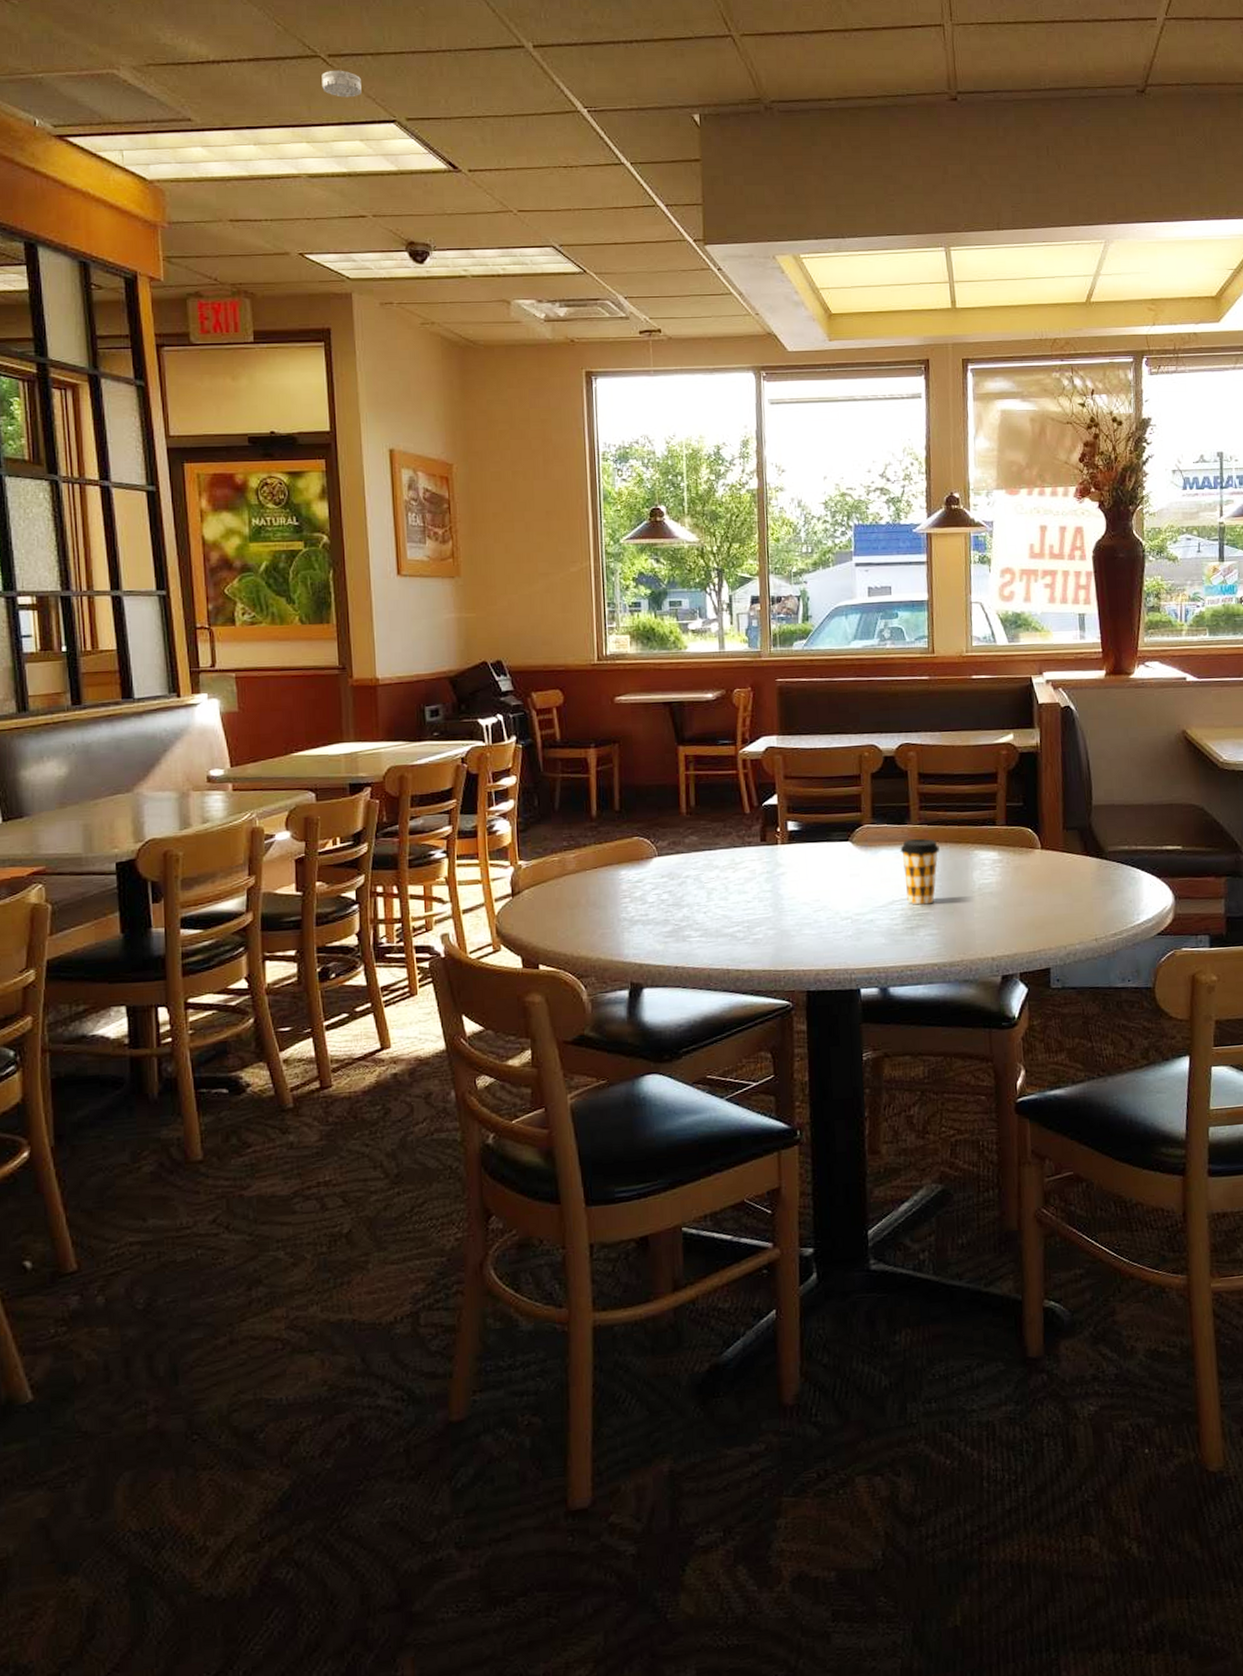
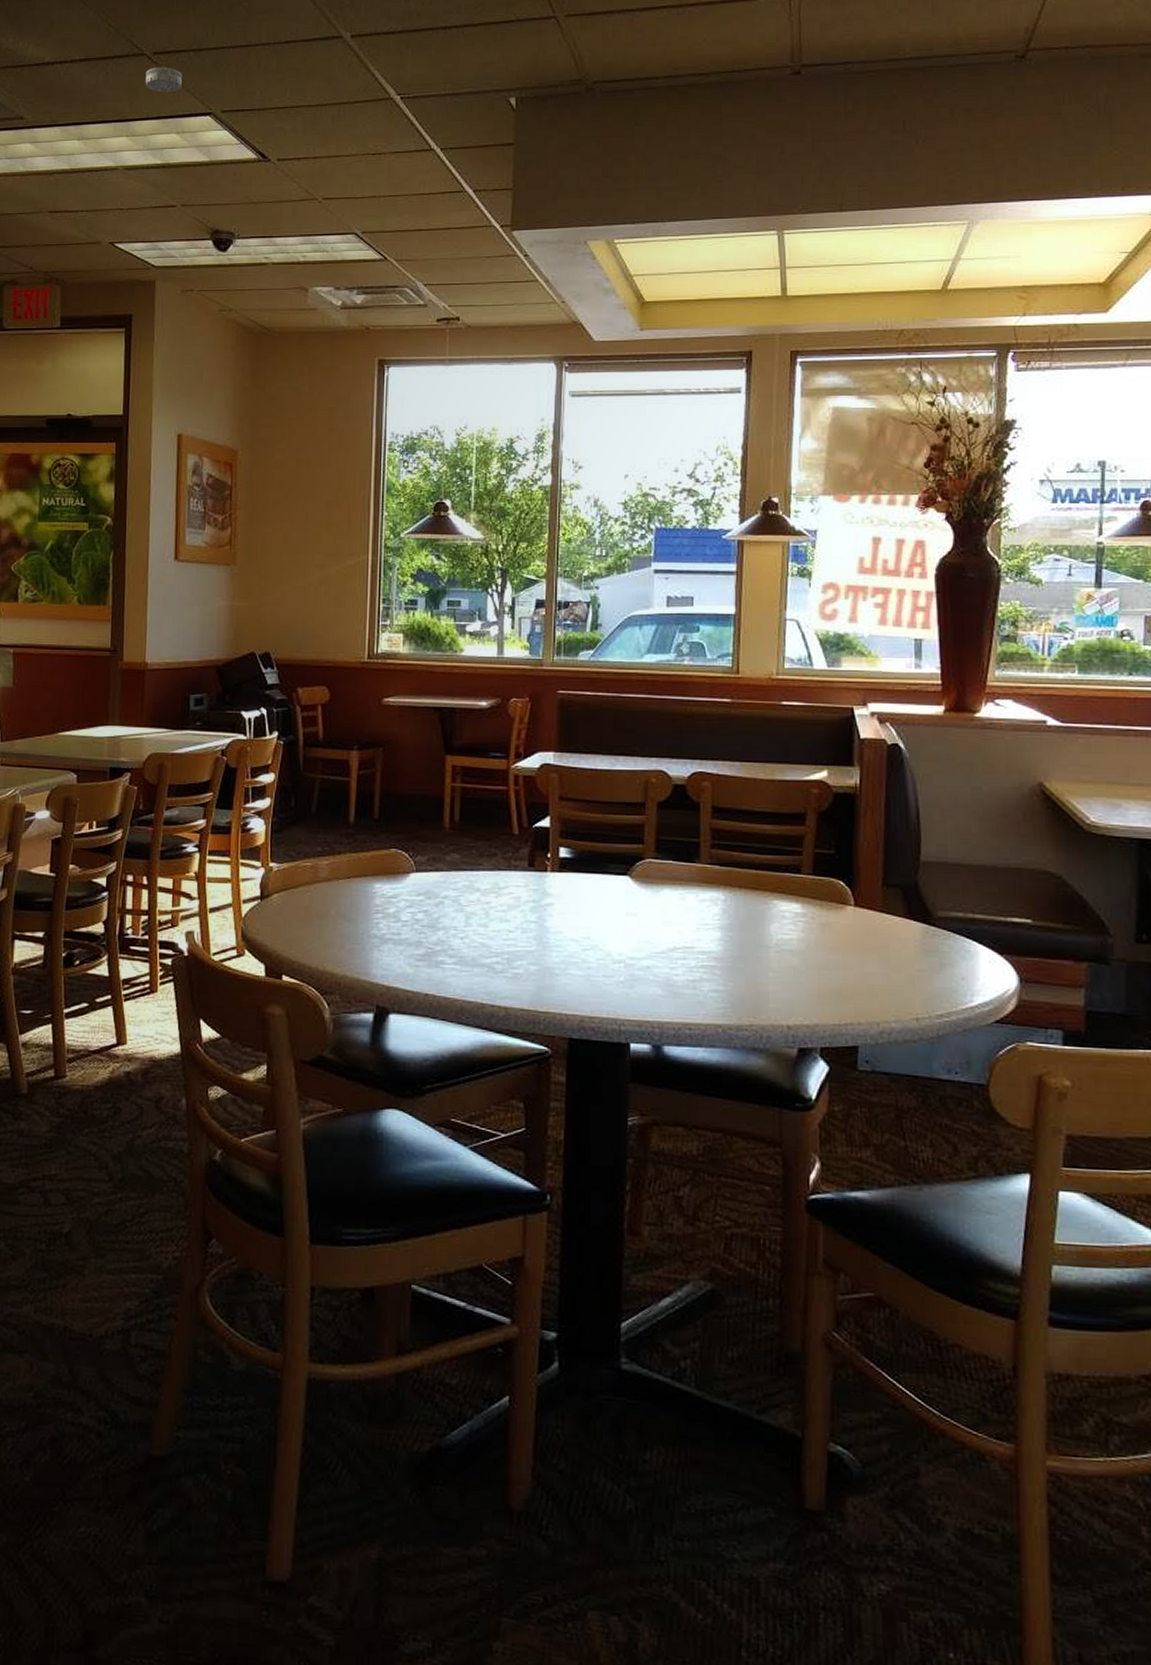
coffee cup: present [900,838,939,905] -> none [686,879,732,956]

